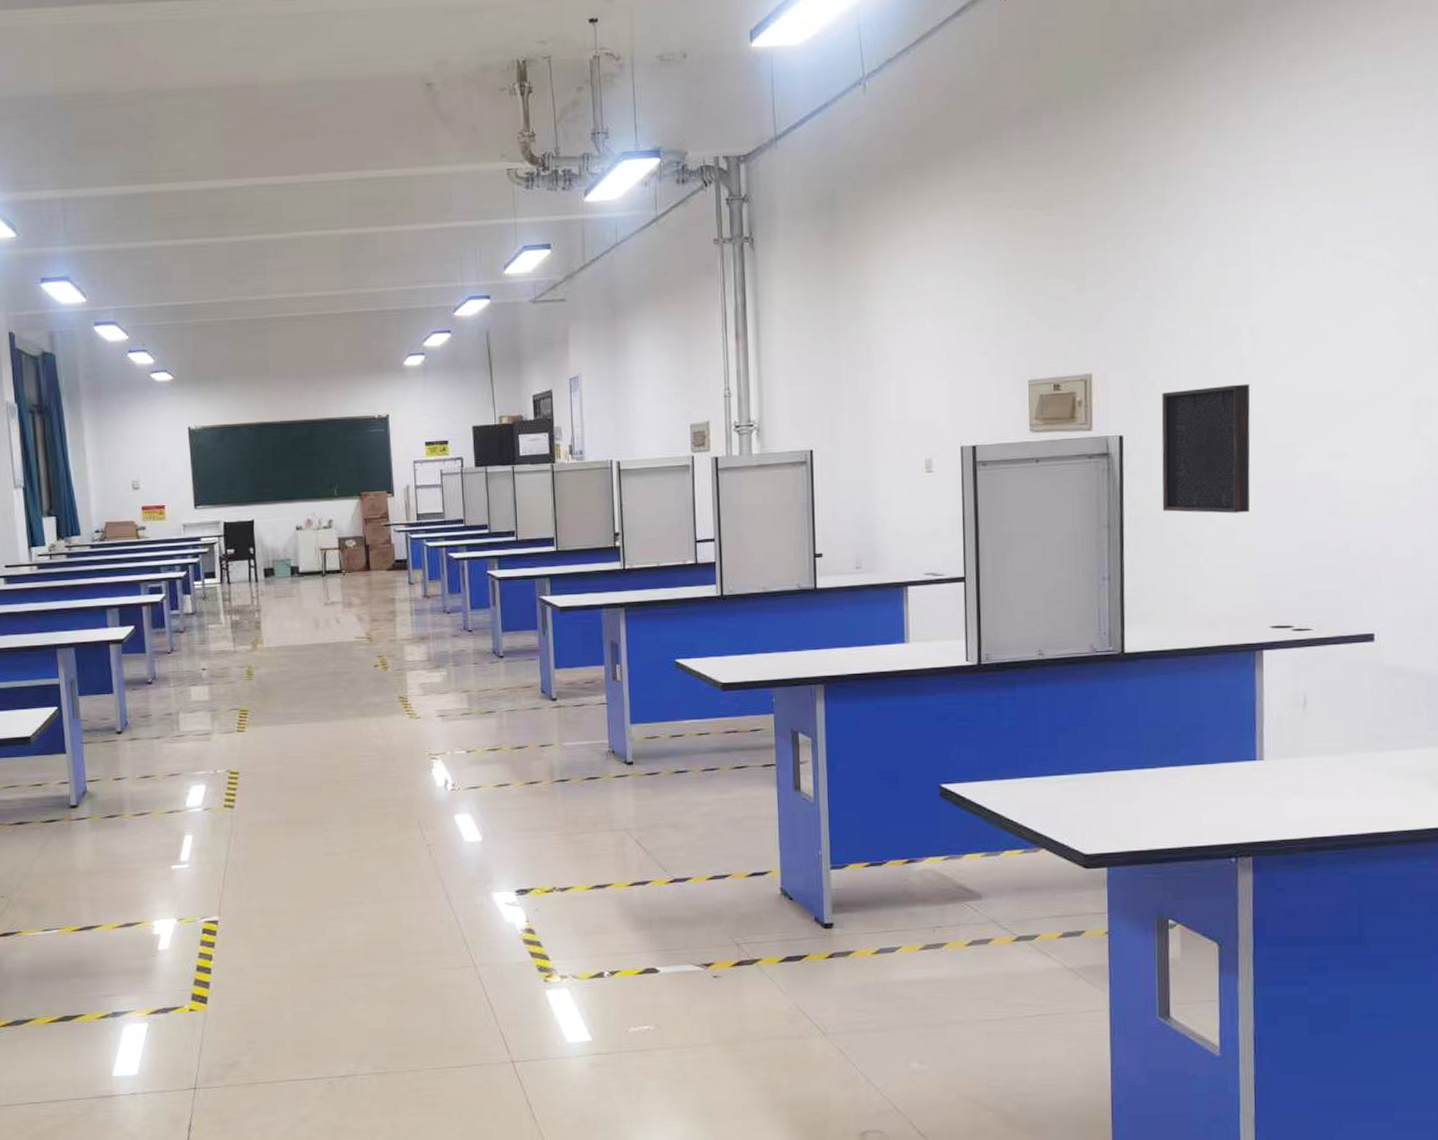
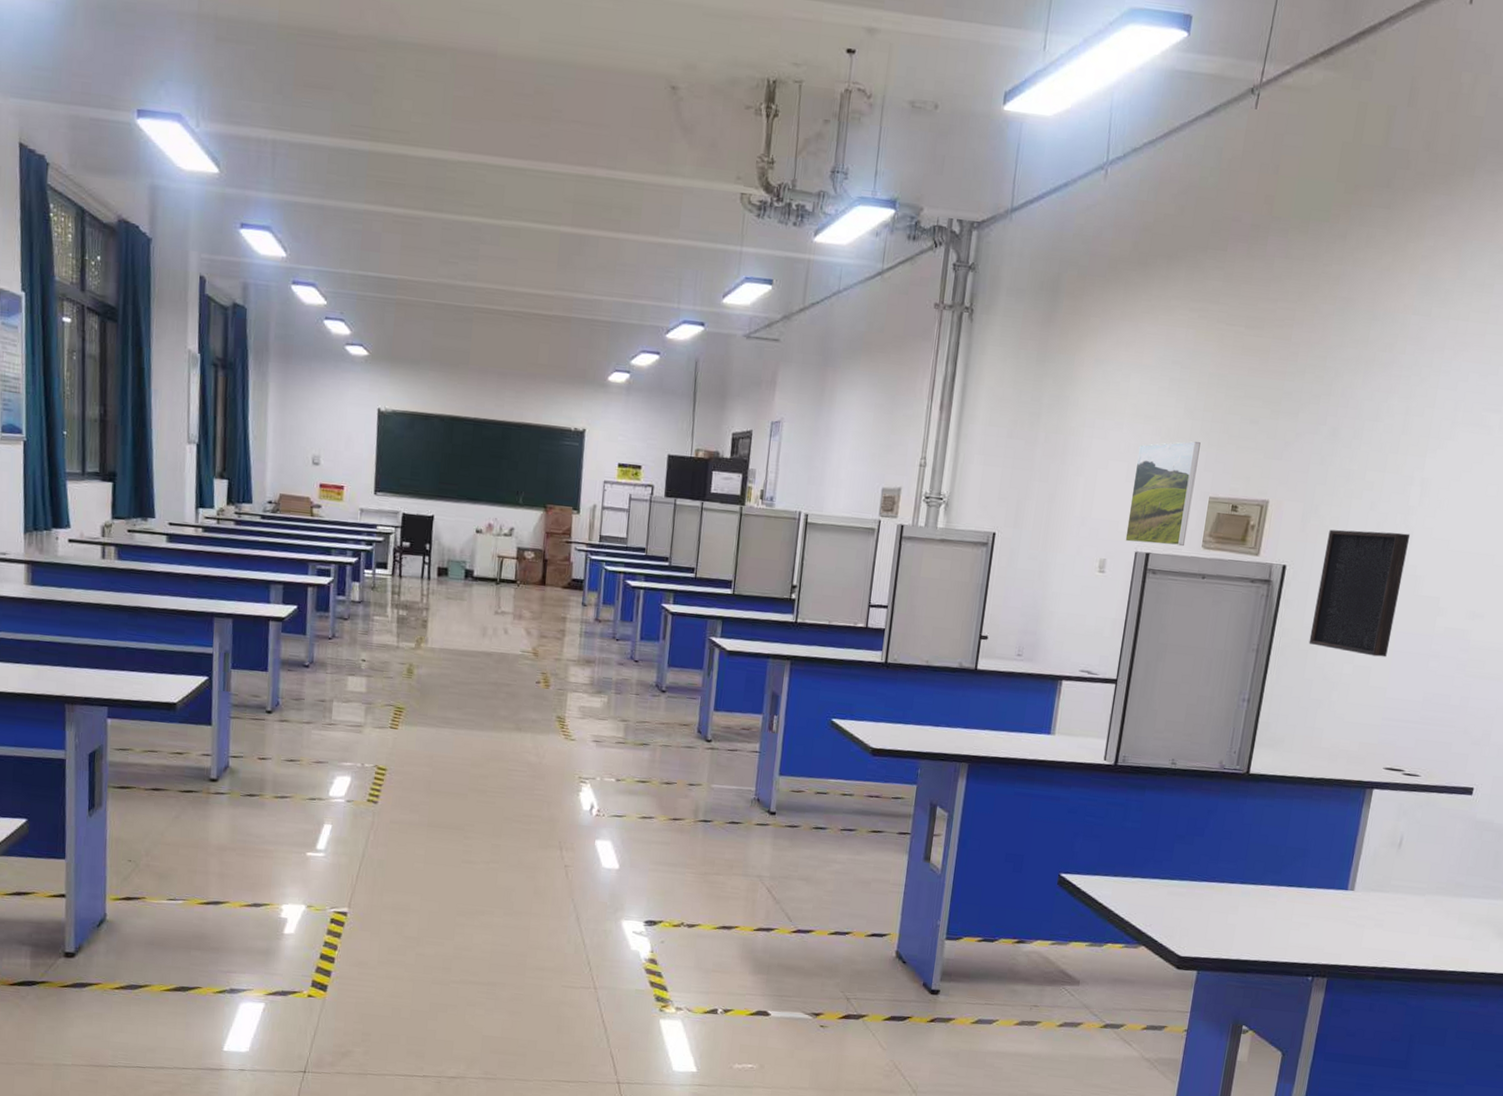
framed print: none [945,327,1012,438] -> present [1125,441,1201,547]

